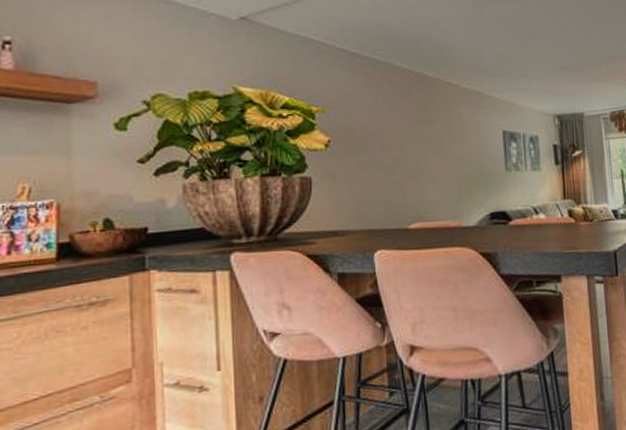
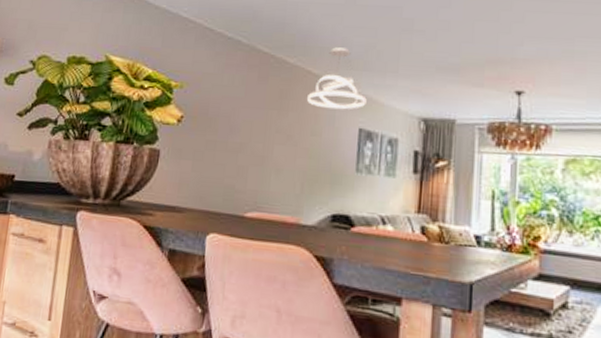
pendant light: none [451,57,506,116] -> present [307,47,367,110]

